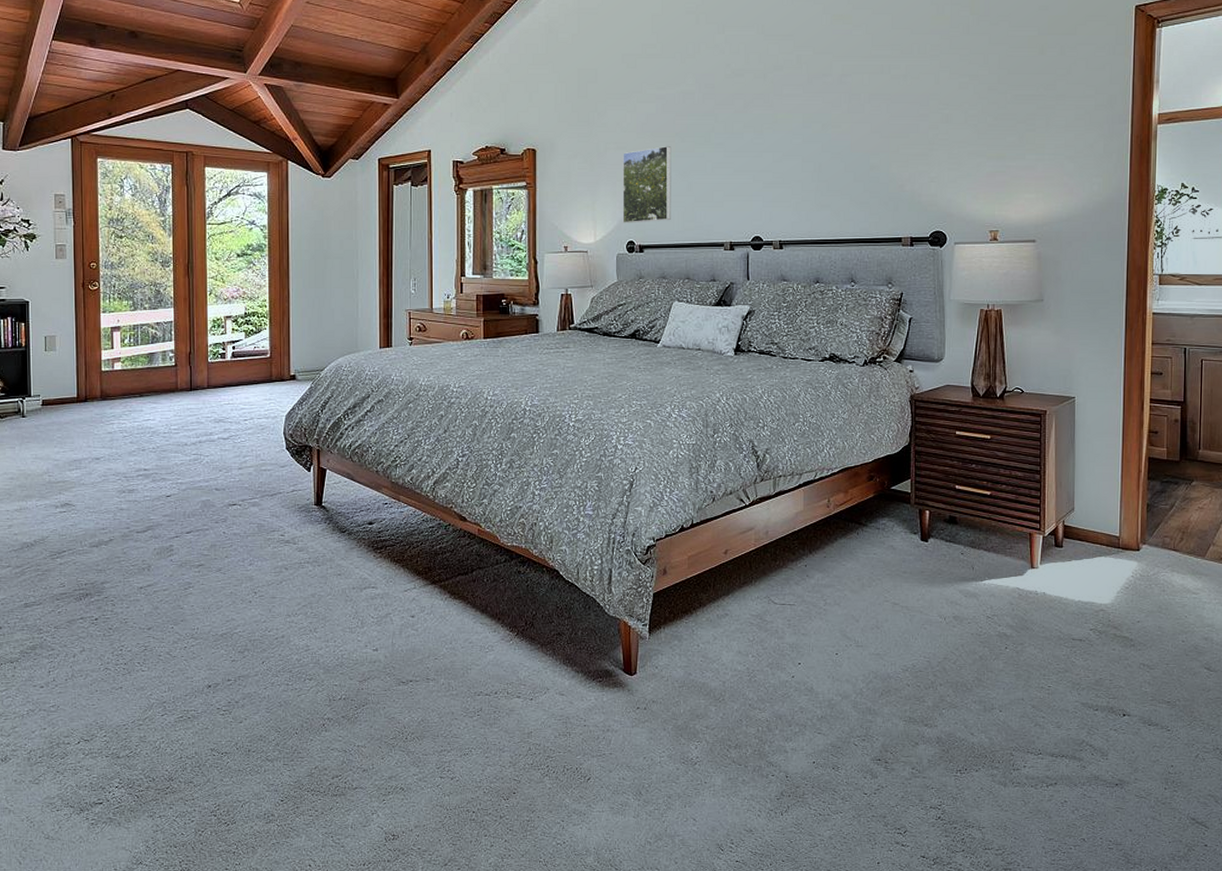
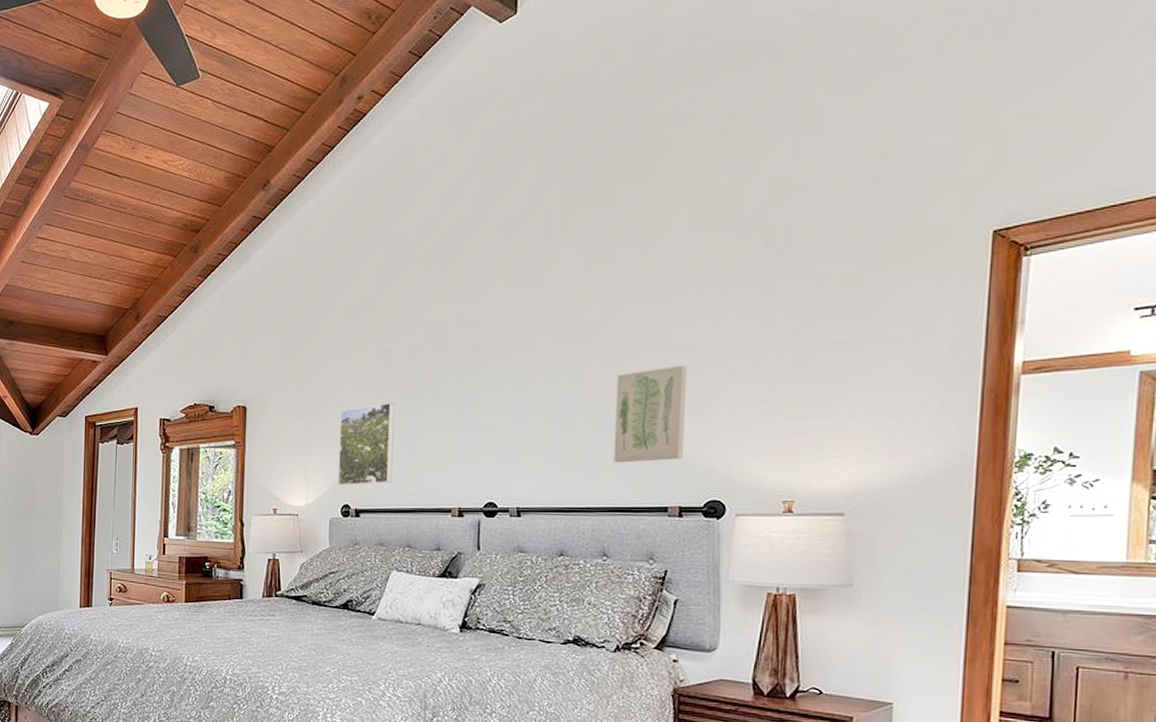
wall art: none [857,114,913,199] -> present [613,365,687,463]

